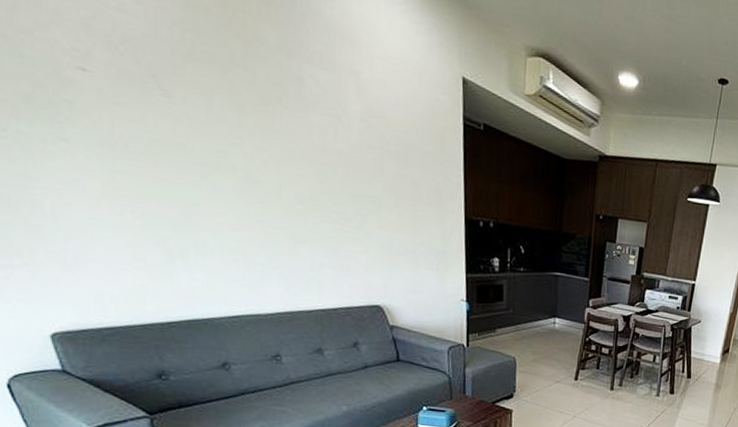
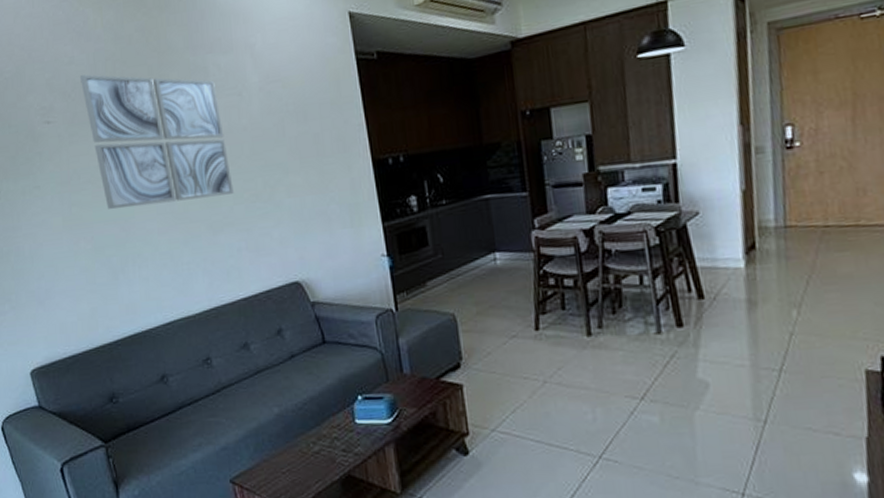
wall art: none [132,30,322,212] -> present [79,74,234,210]

